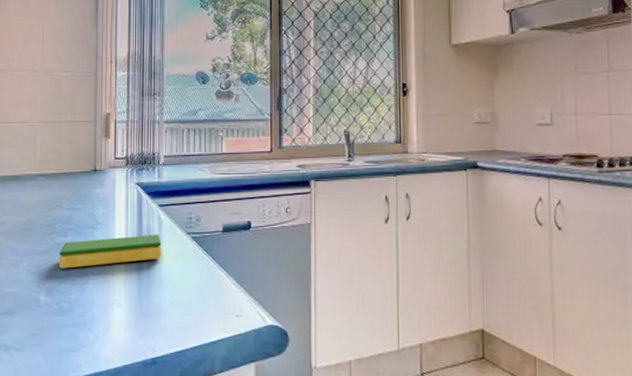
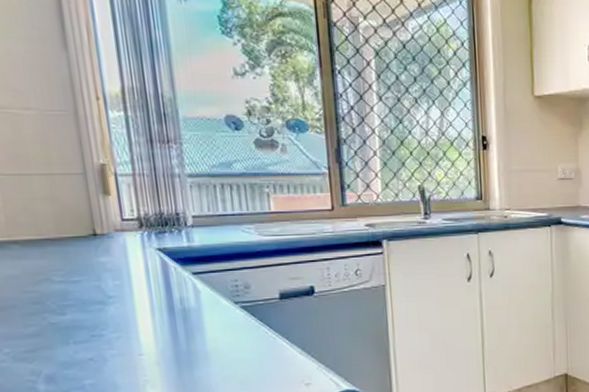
dish sponge: present [59,234,162,269] -> none [57,305,204,352]

